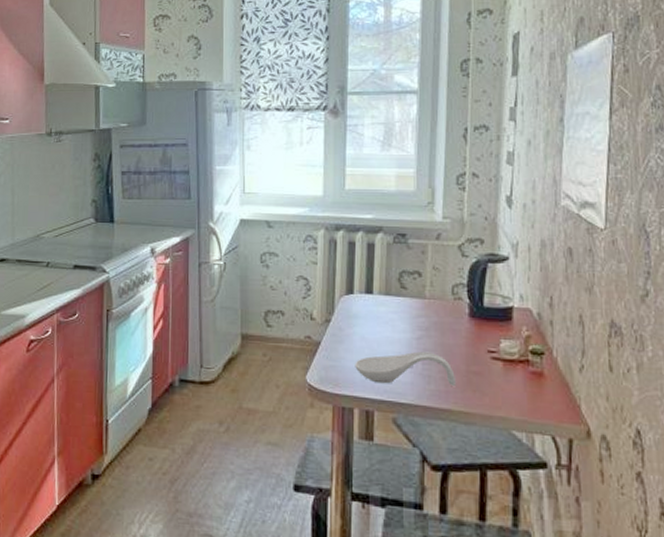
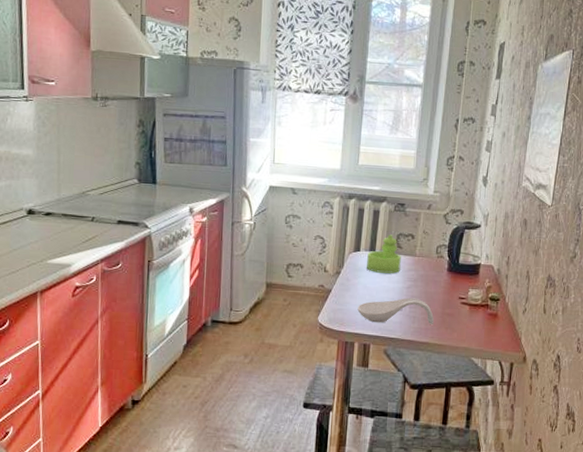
sugar bowl: none [362,272,407,321] -> present [366,234,401,274]

